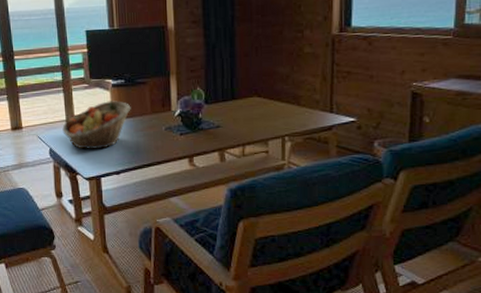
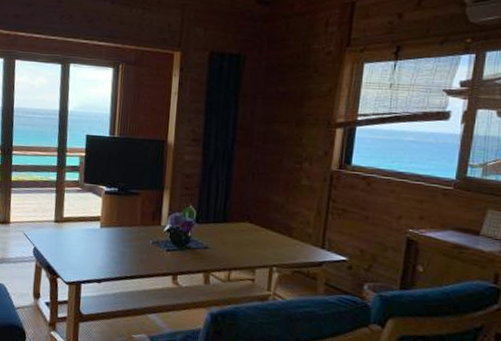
fruit basket: present [62,101,131,150] -> none [49,207,121,255]

